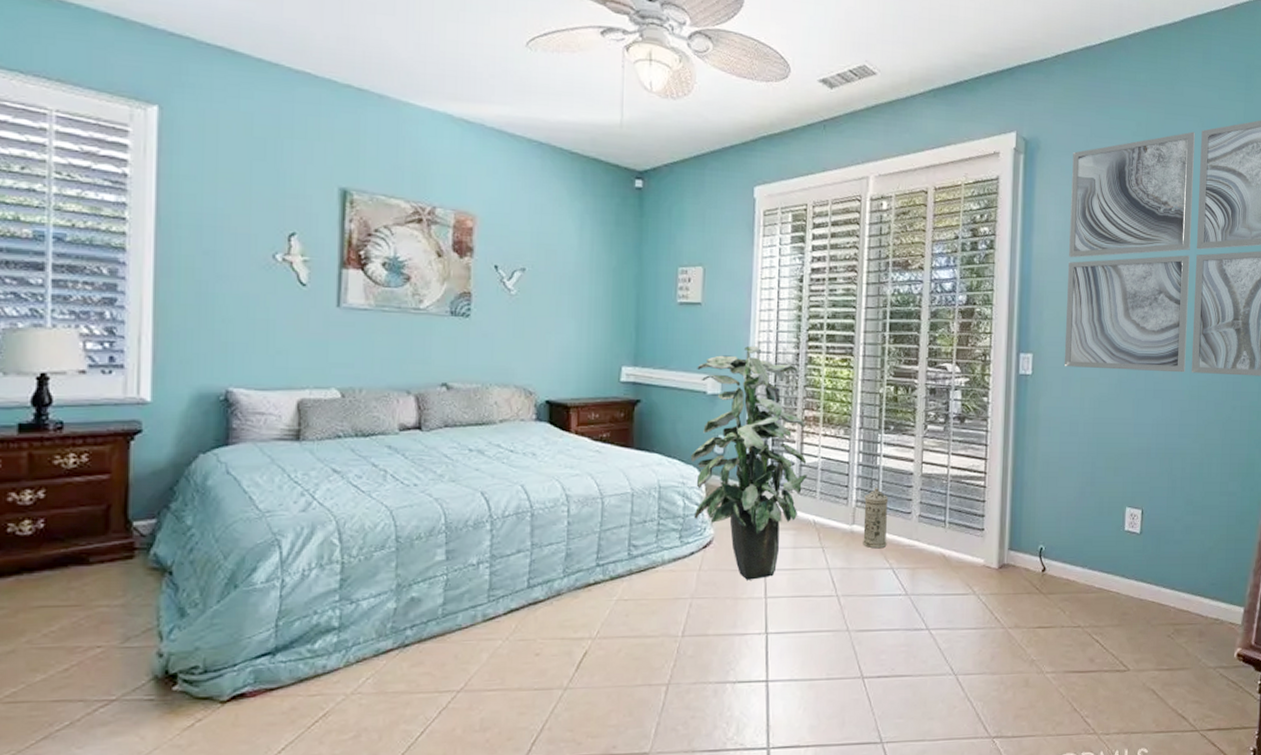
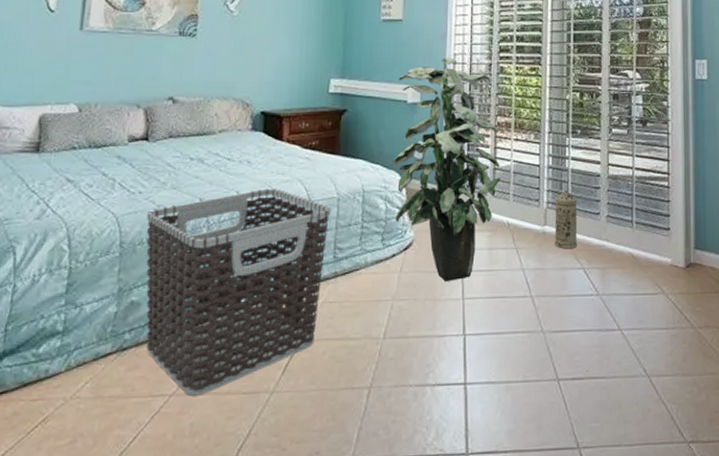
clothes hamper: none [424,482,625,692] -> present [146,188,331,396]

